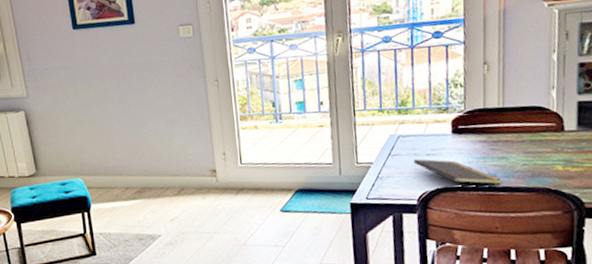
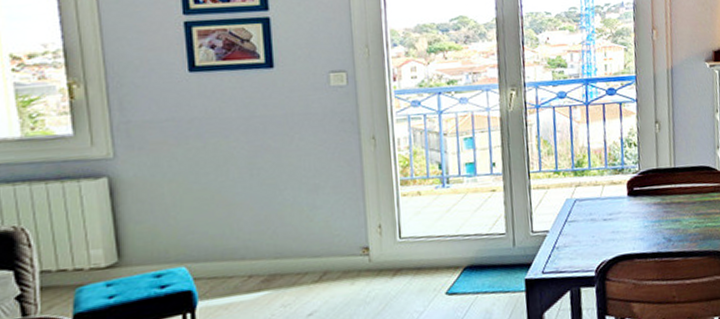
notepad: present [413,159,502,185] -> none [590,224,677,253]

